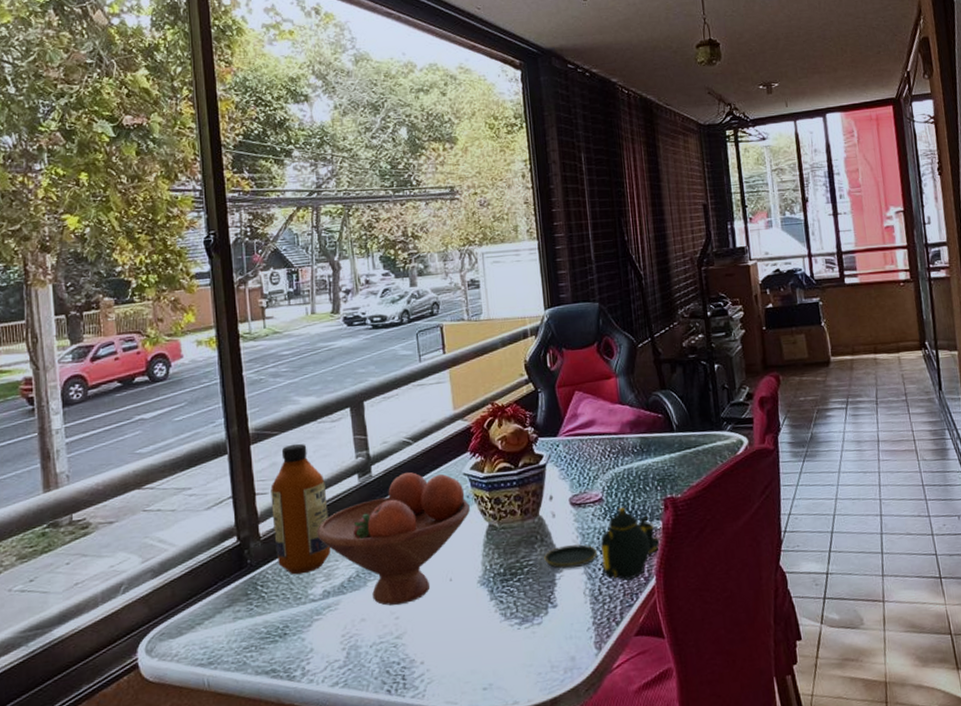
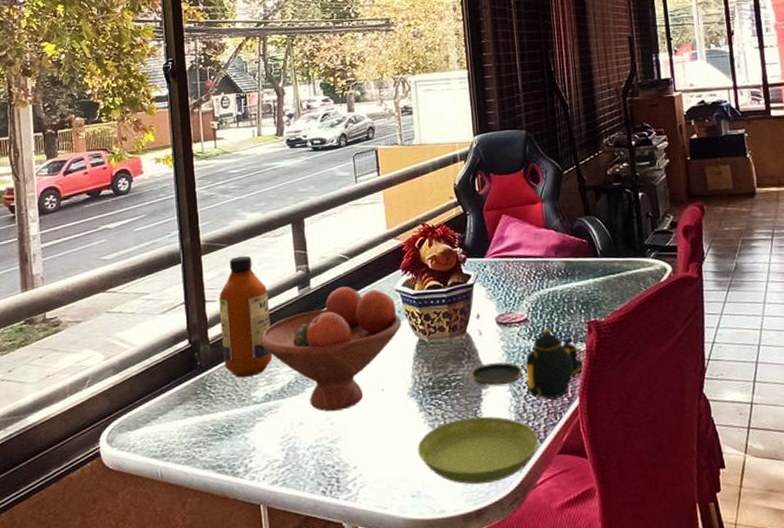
saucer: none [489,601,615,673] -> present [417,416,539,485]

